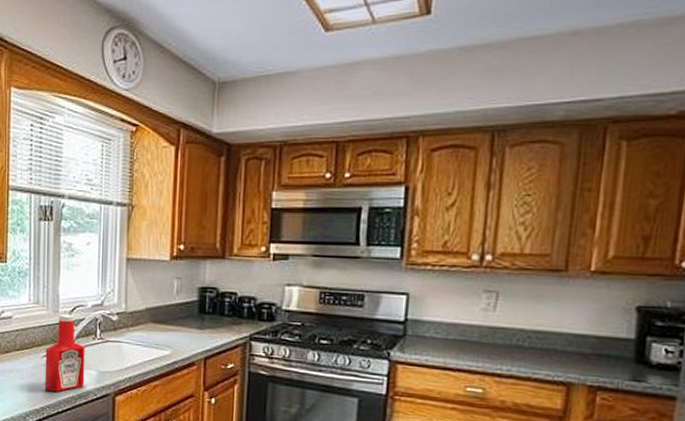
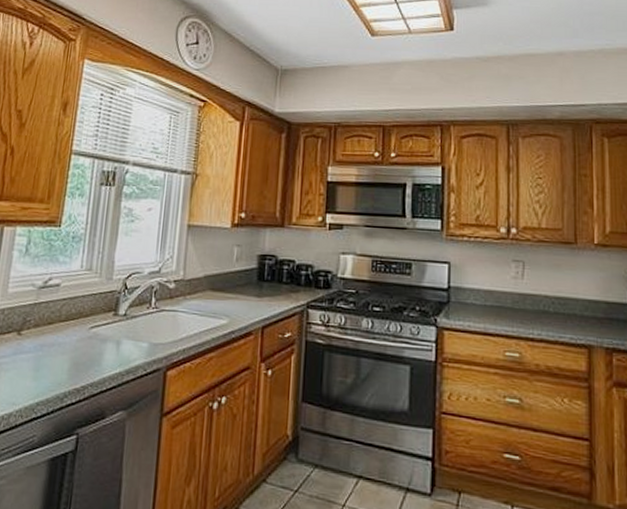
ketchup bottle: present [45,314,85,392] -> none [88,282,138,368]

